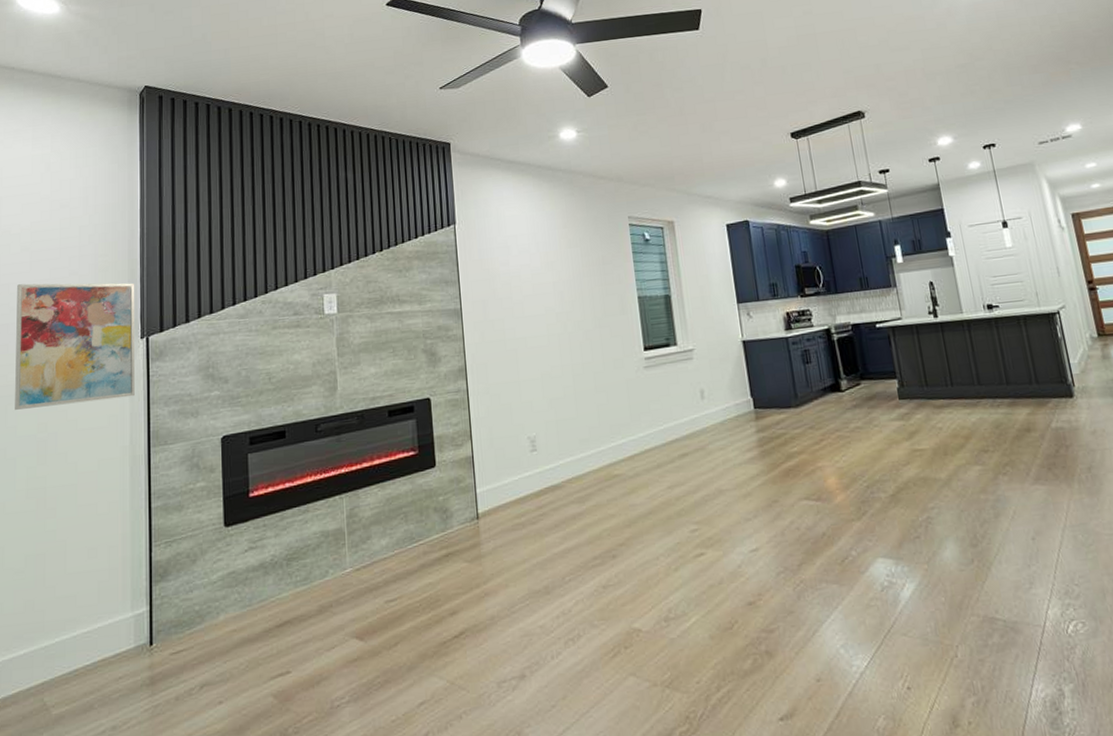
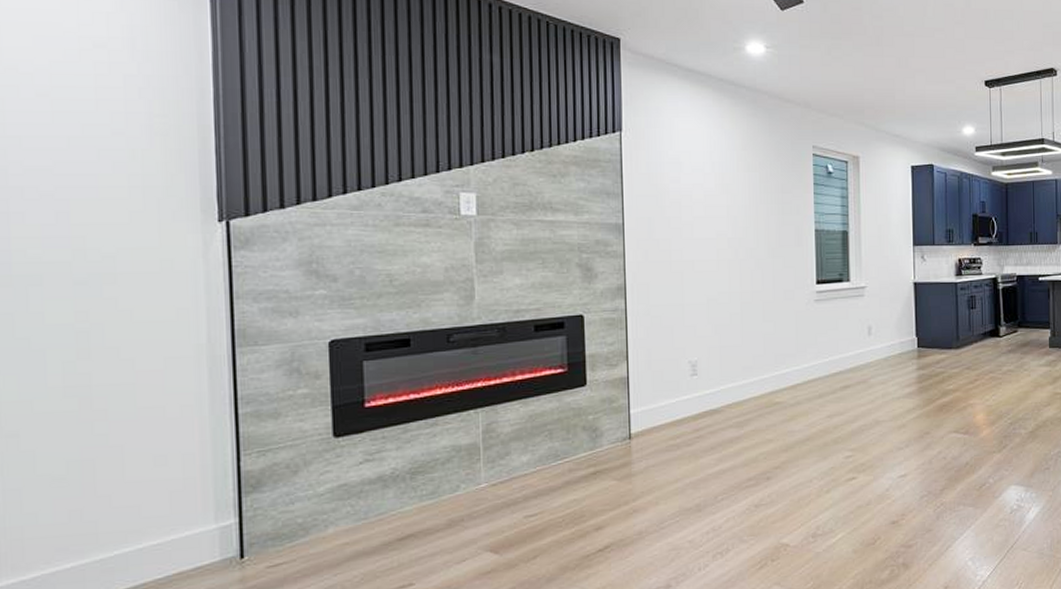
wall art: present [15,283,135,410] -> none [33,139,212,293]

